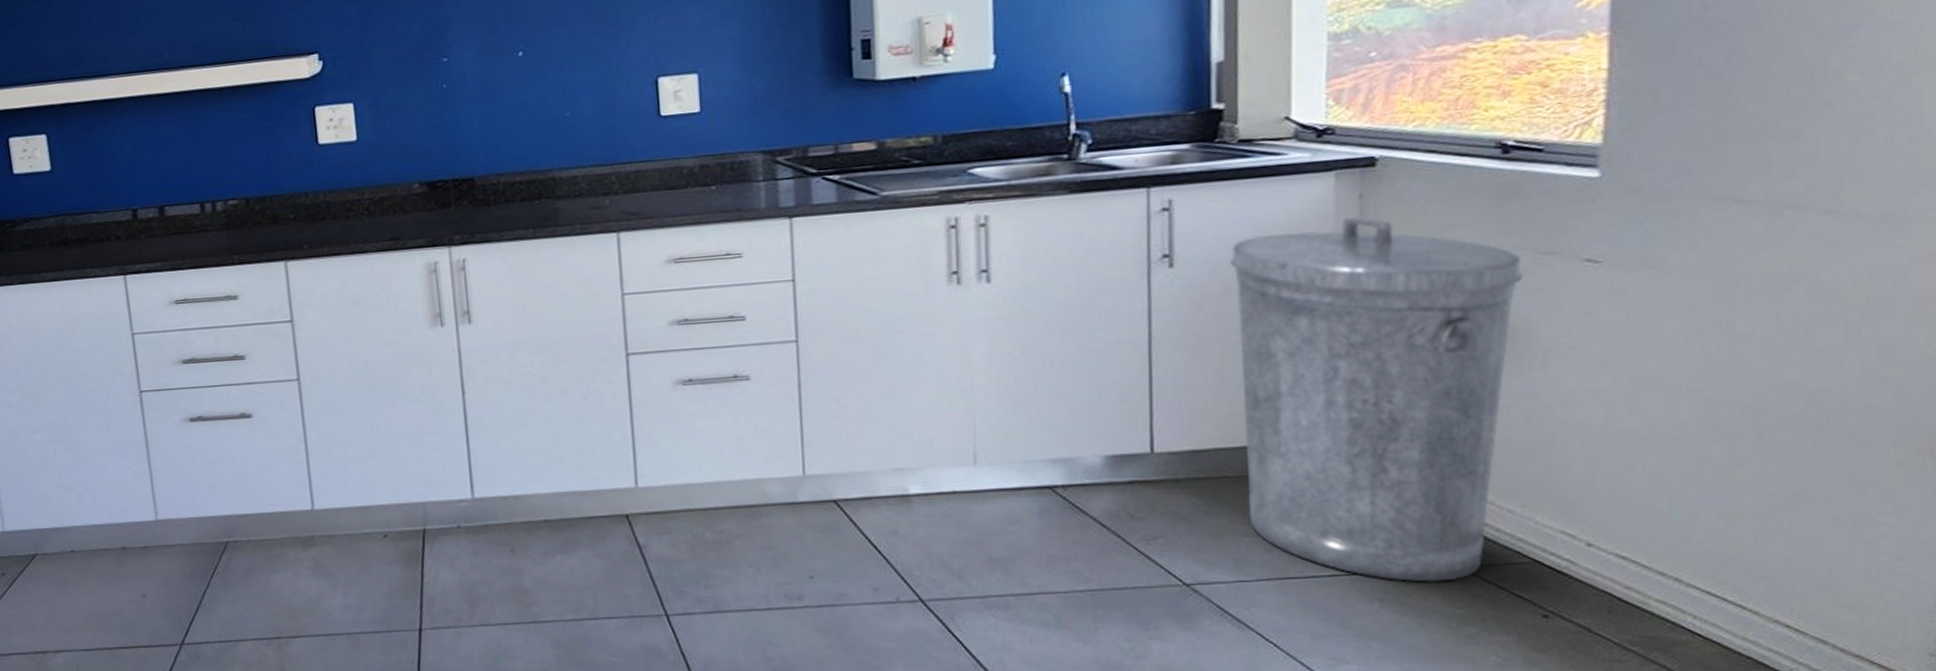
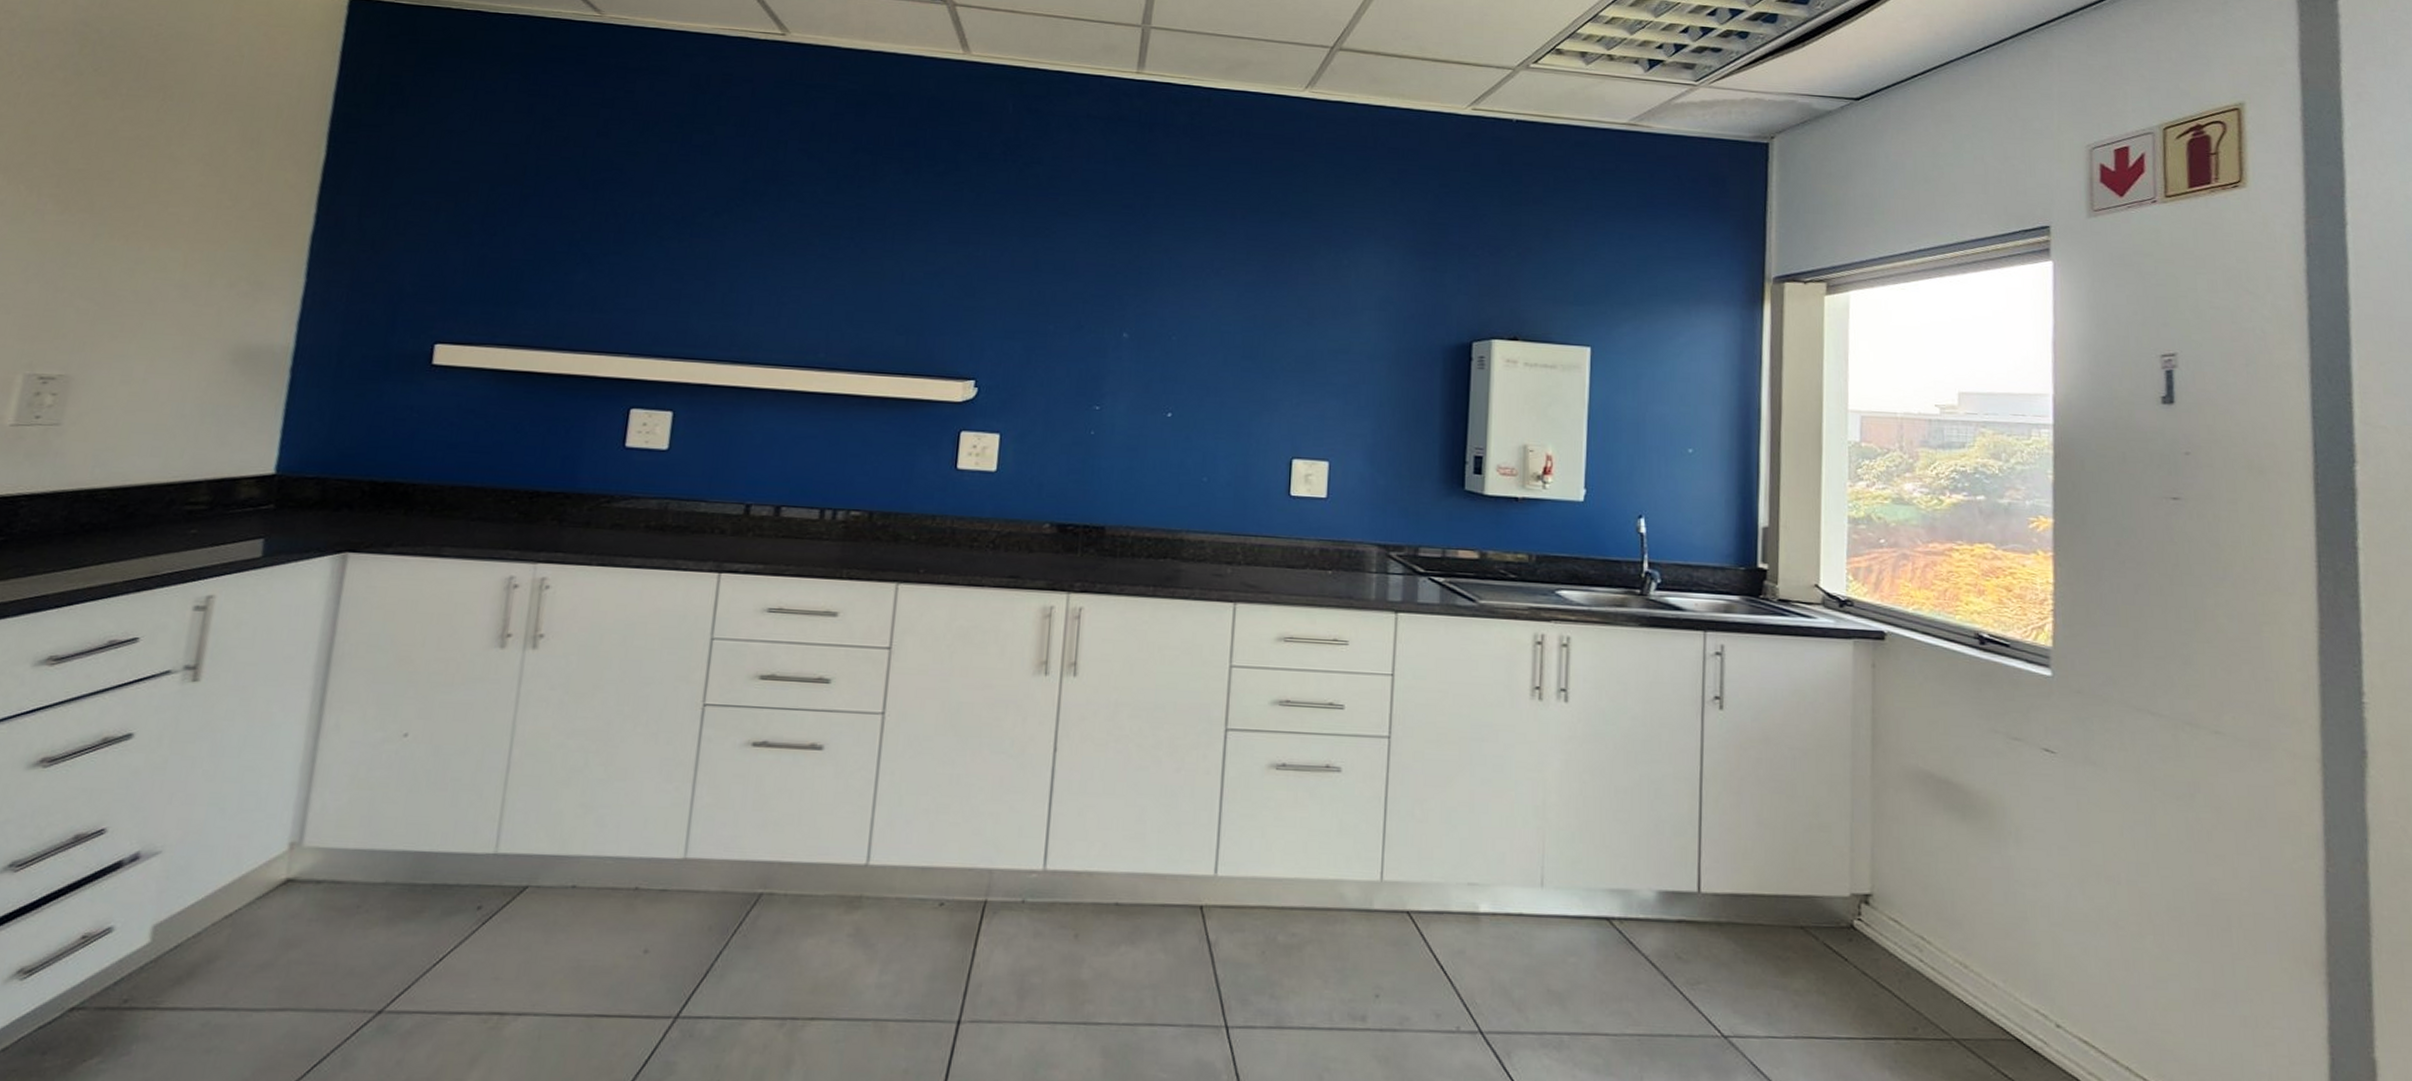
trash can: present [1230,216,1524,582] -> none [1770,683,1999,1053]

